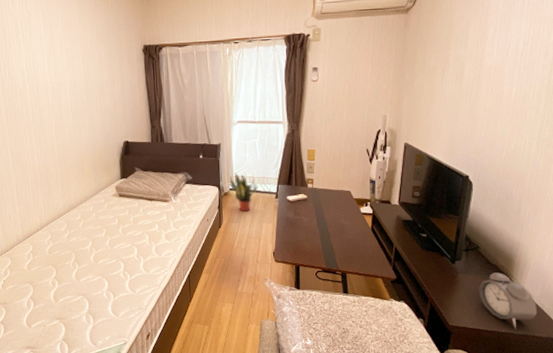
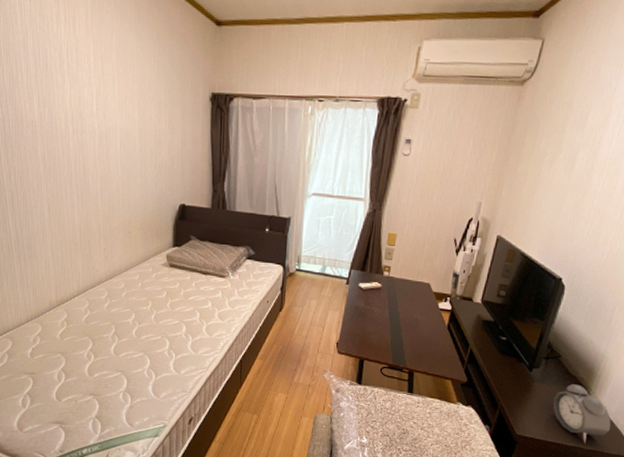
potted plant: present [230,172,258,213] -> none [297,252,328,297]

